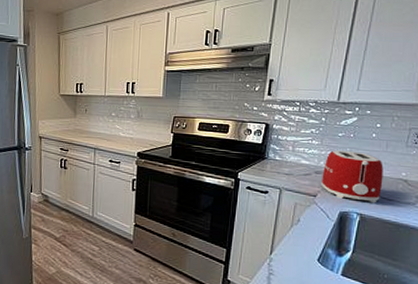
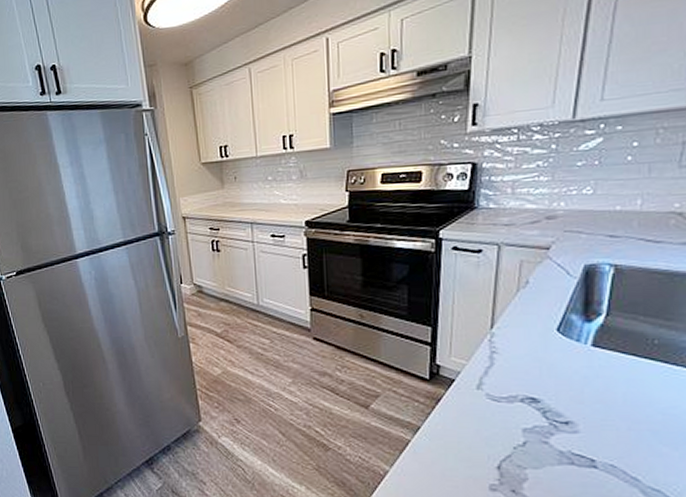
toaster: present [322,150,383,203] -> none [556,183,646,249]

